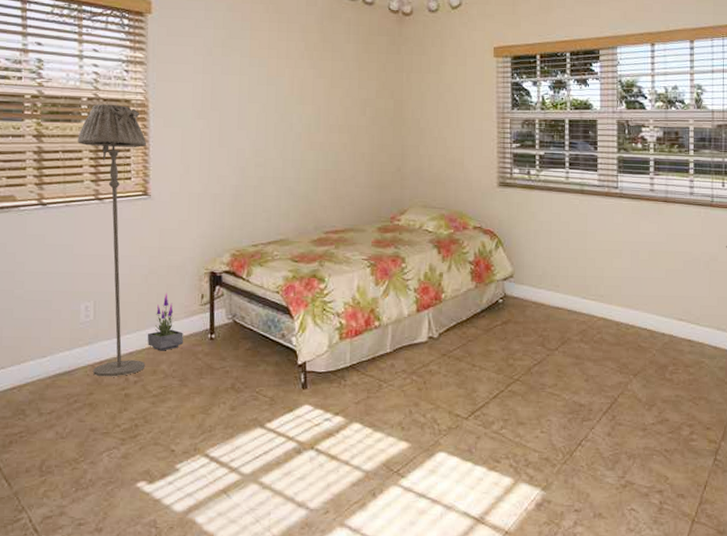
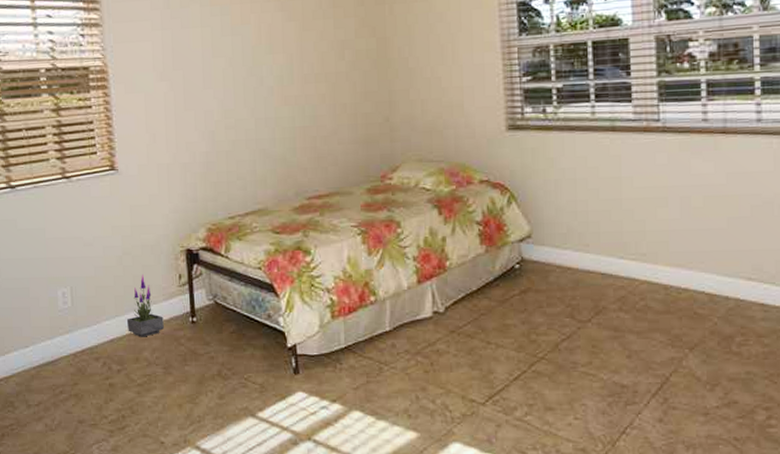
floor lamp: present [78,104,147,377] -> none [40,73,127,366]

